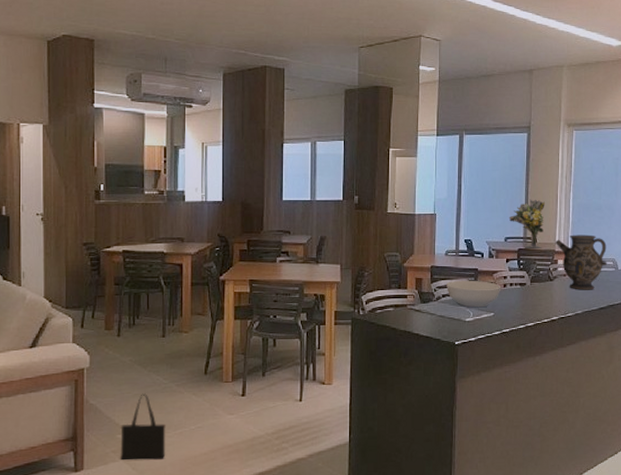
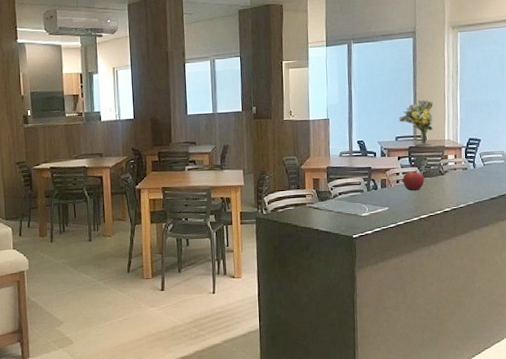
tote bag: present [120,393,166,460] -> none [58,291,98,348]
bowl: present [446,280,502,308] -> none [342,178,395,204]
fruit: none [510,274,533,297] -> present [403,170,424,191]
ewer: present [555,235,608,290] -> none [444,130,497,183]

